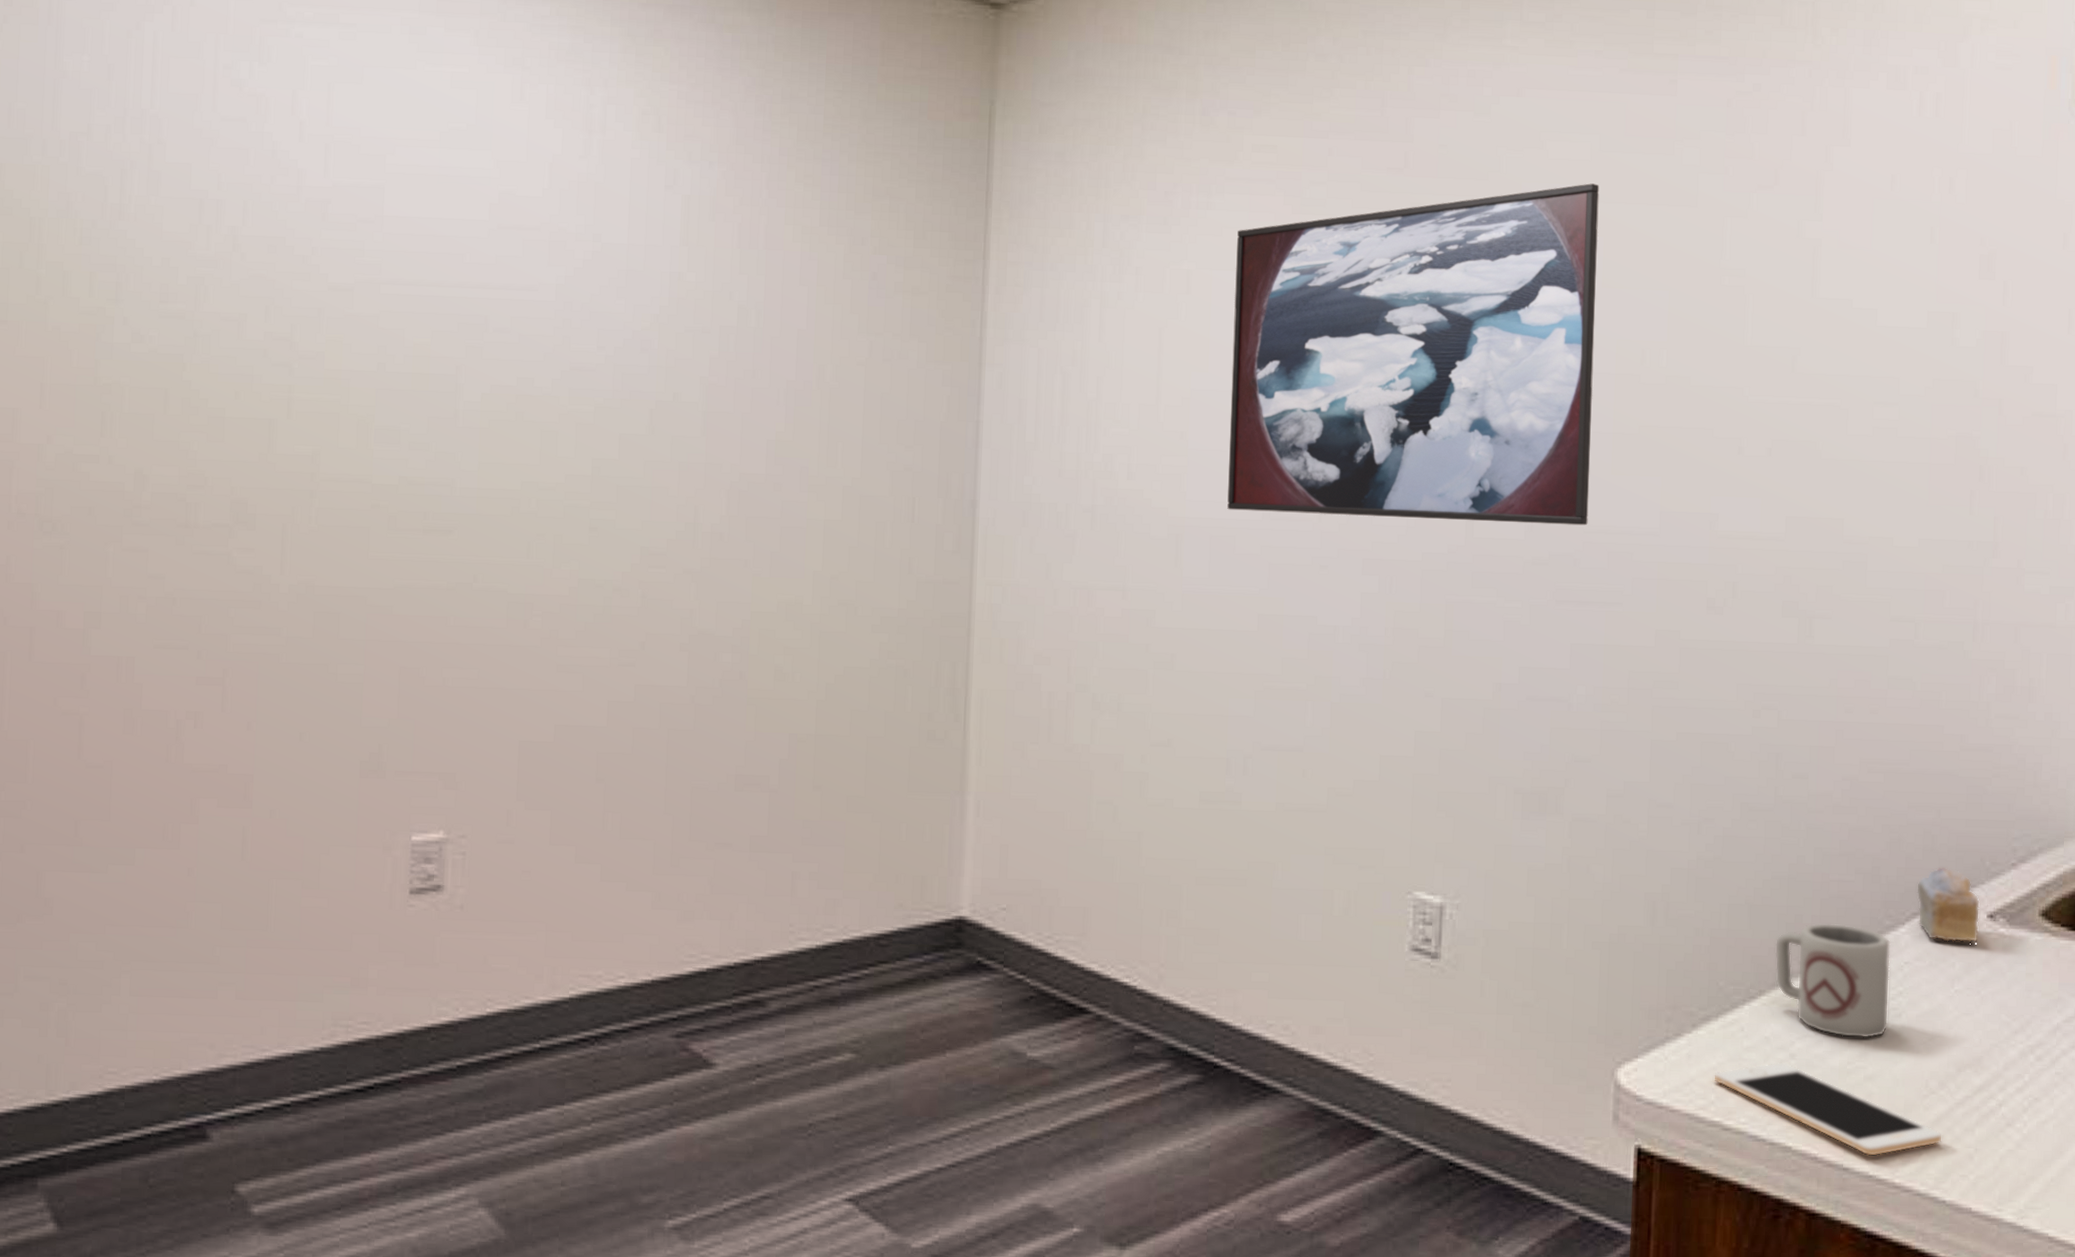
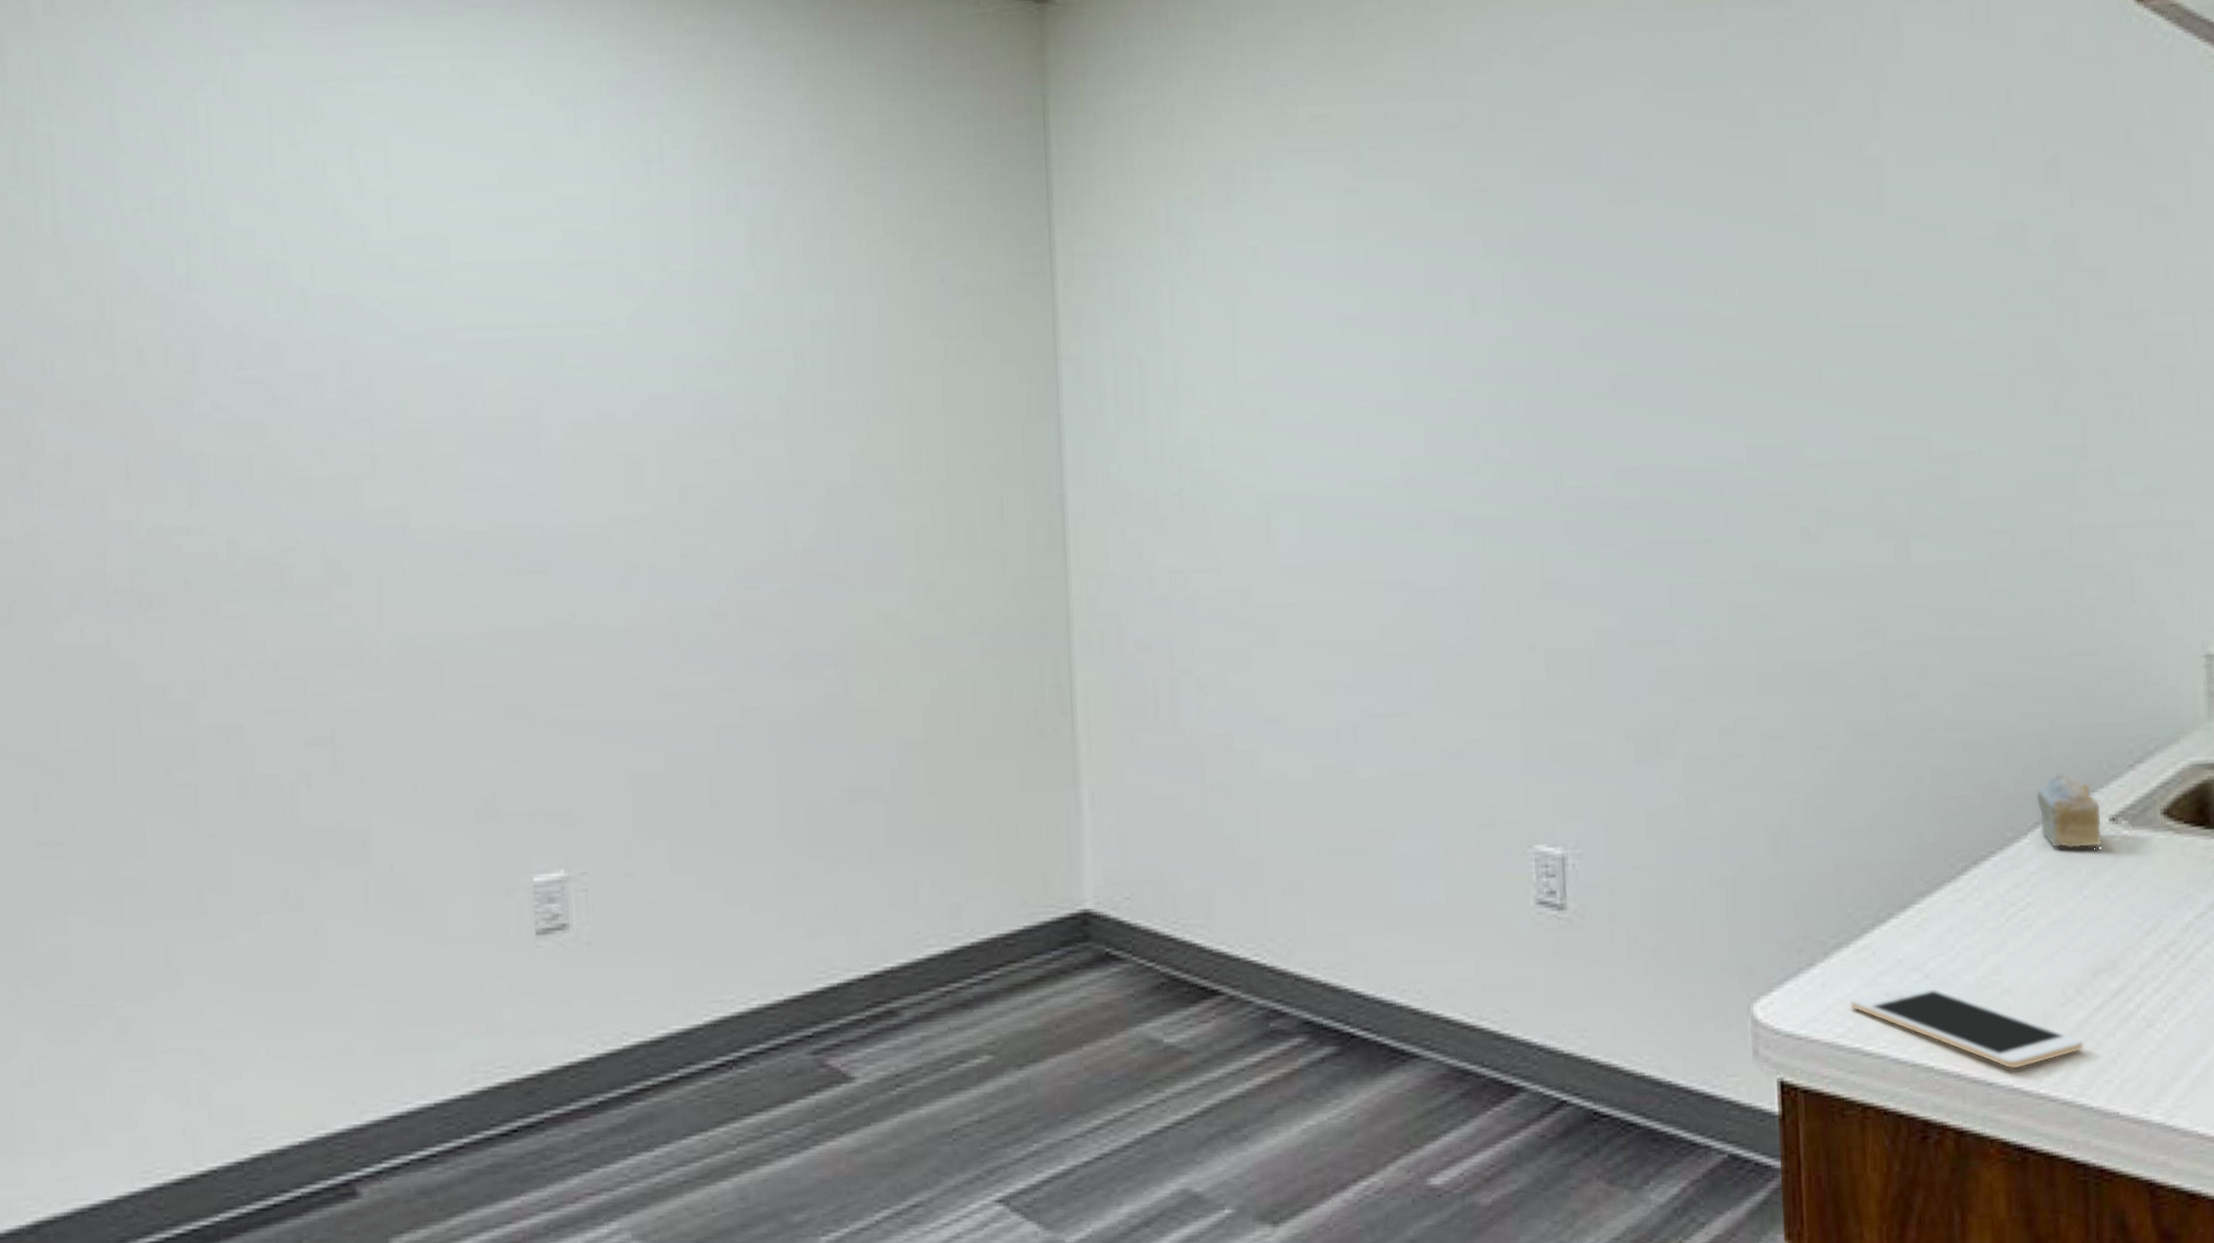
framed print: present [1227,183,1600,526] -> none [1300,123,1676,481]
cup: present [1774,922,1891,1038] -> none [1899,839,2020,953]

